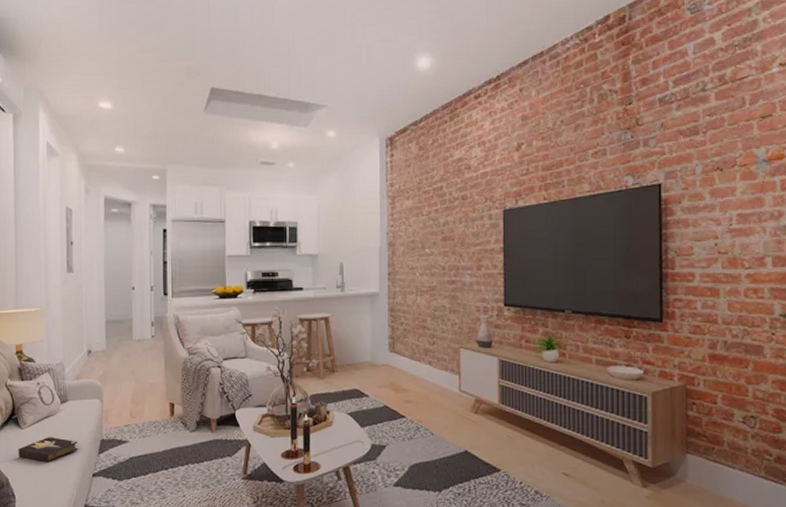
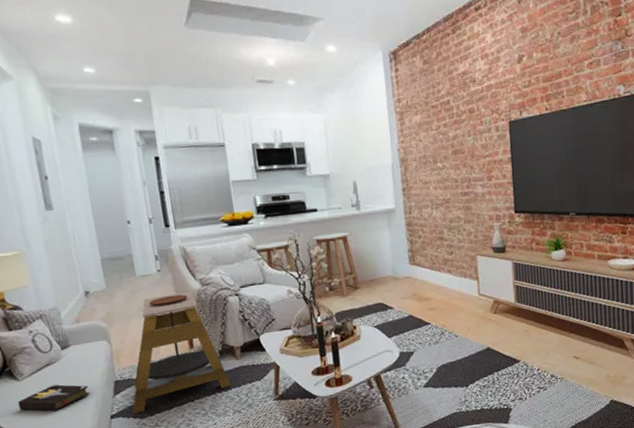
side table: none [112,359,203,475] -> present [132,291,231,414]

